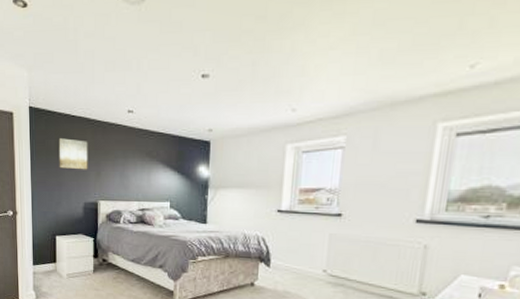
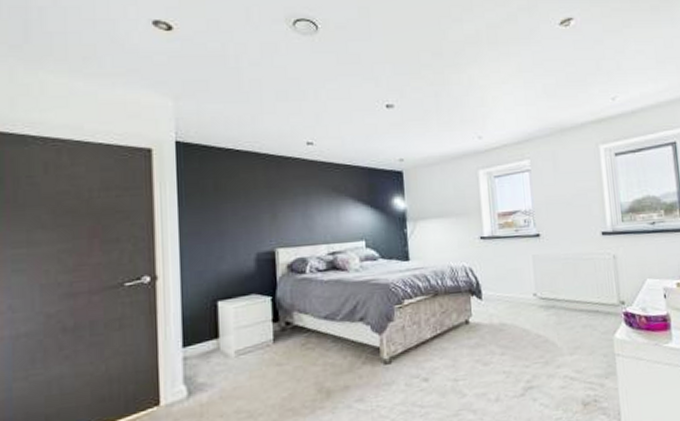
wall art: present [58,138,88,170] -> none [218,177,260,214]

